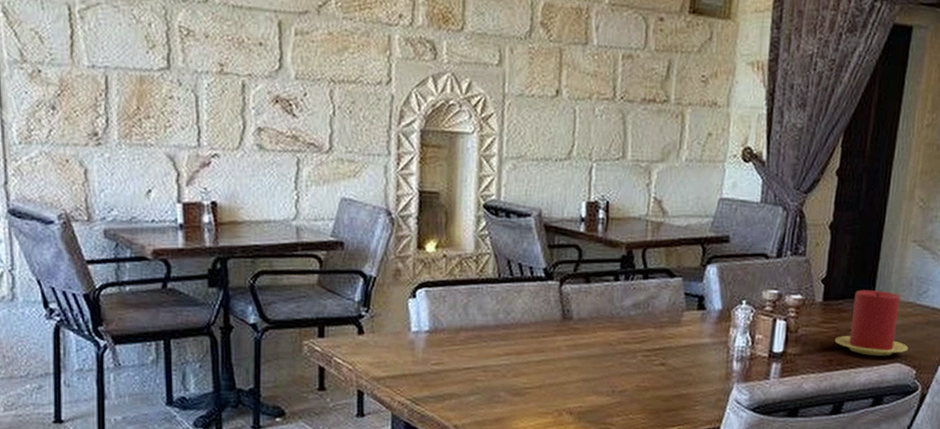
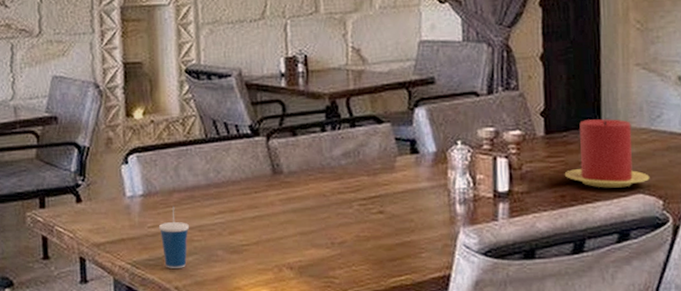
cup: none [442,344,474,407] -> present [158,206,190,268]

